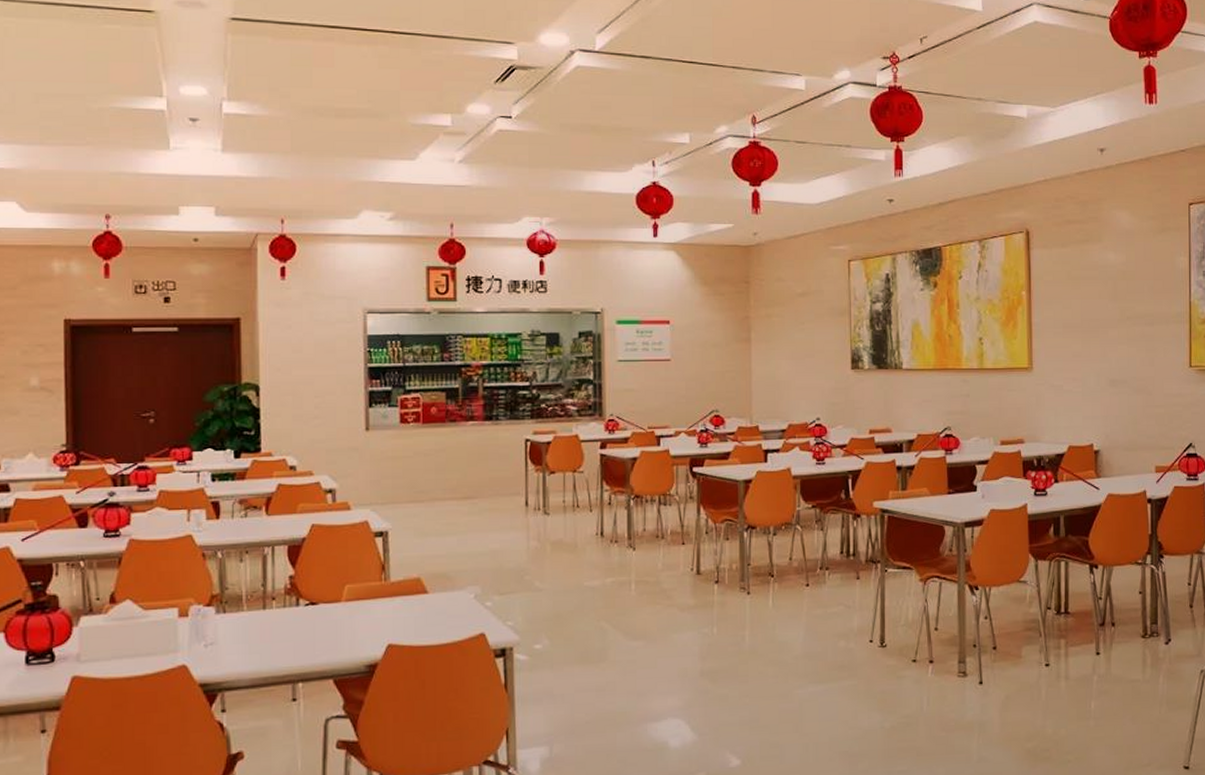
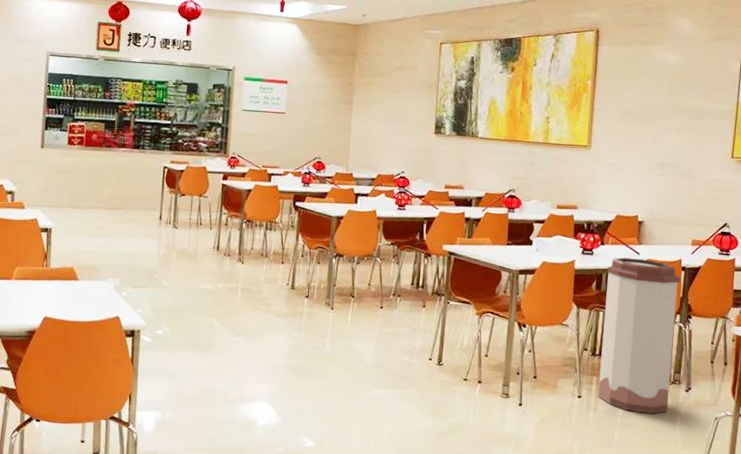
trash can: none [1065,494,1147,676] -> present [598,257,681,414]

